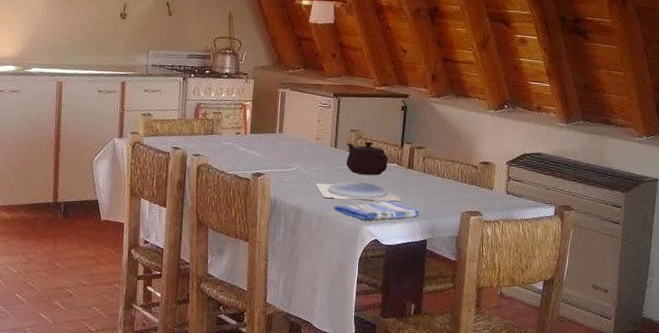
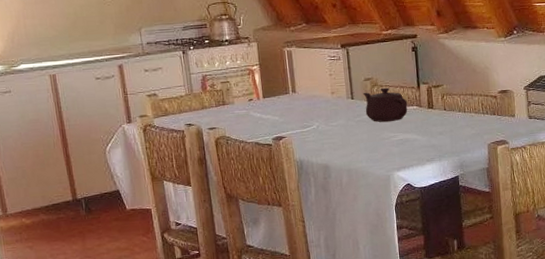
plate: present [316,181,401,202] -> none [339,129,427,150]
dish towel: present [333,200,420,221] -> none [361,143,448,168]

